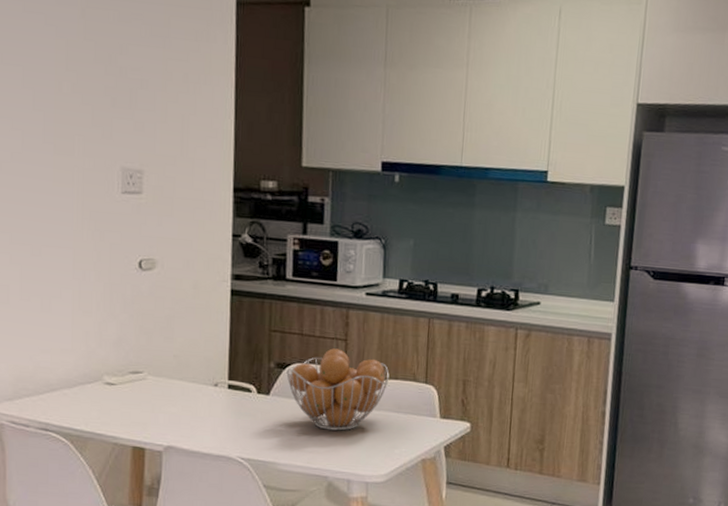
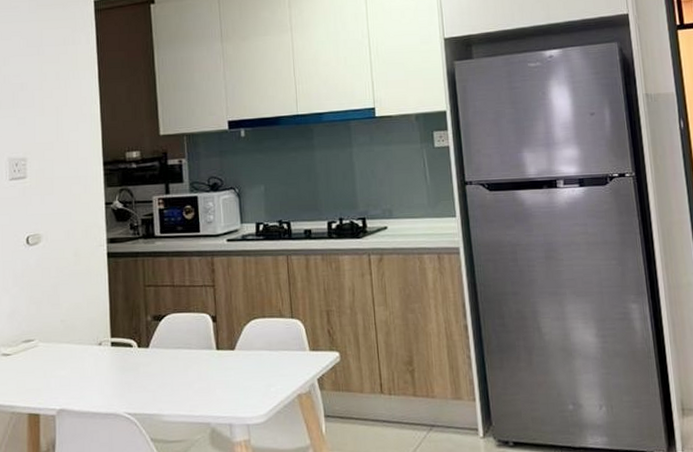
fruit basket: present [286,348,390,431] -> none [162,295,257,376]

